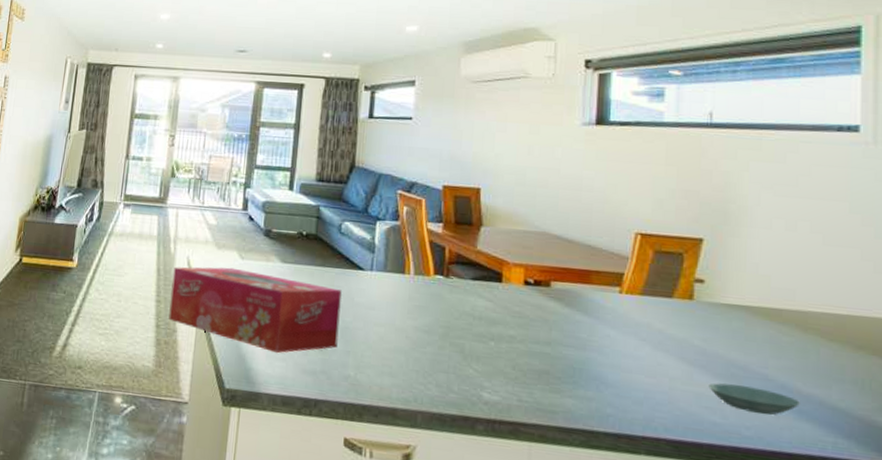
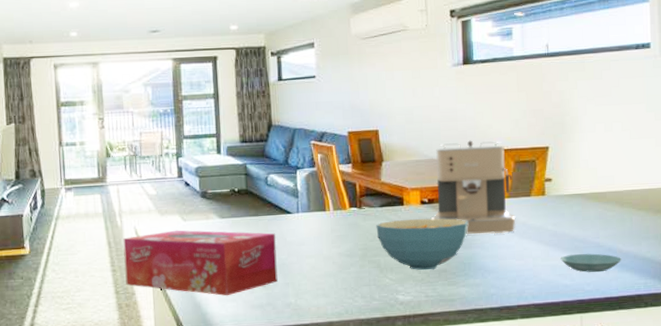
cereal bowl: none [464,298,583,368] -> present [376,218,468,271]
coffee maker: none [535,215,650,340] -> present [430,140,516,234]

